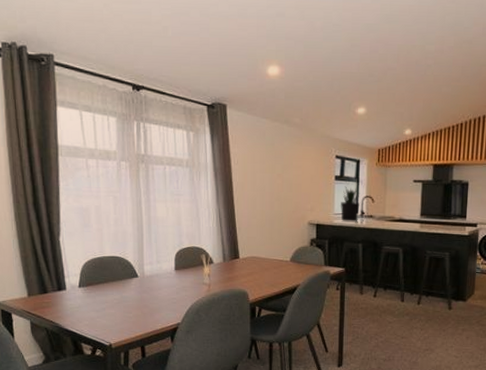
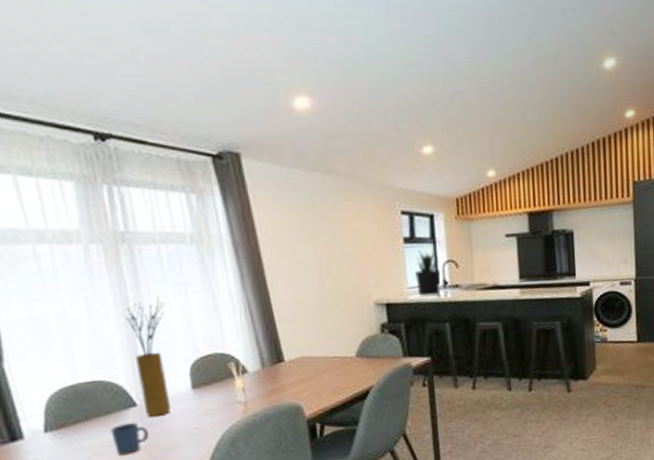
mug: none [119,289,144,310] -> present [110,423,150,456]
vase: none [138,203,164,287] -> present [126,297,172,418]

